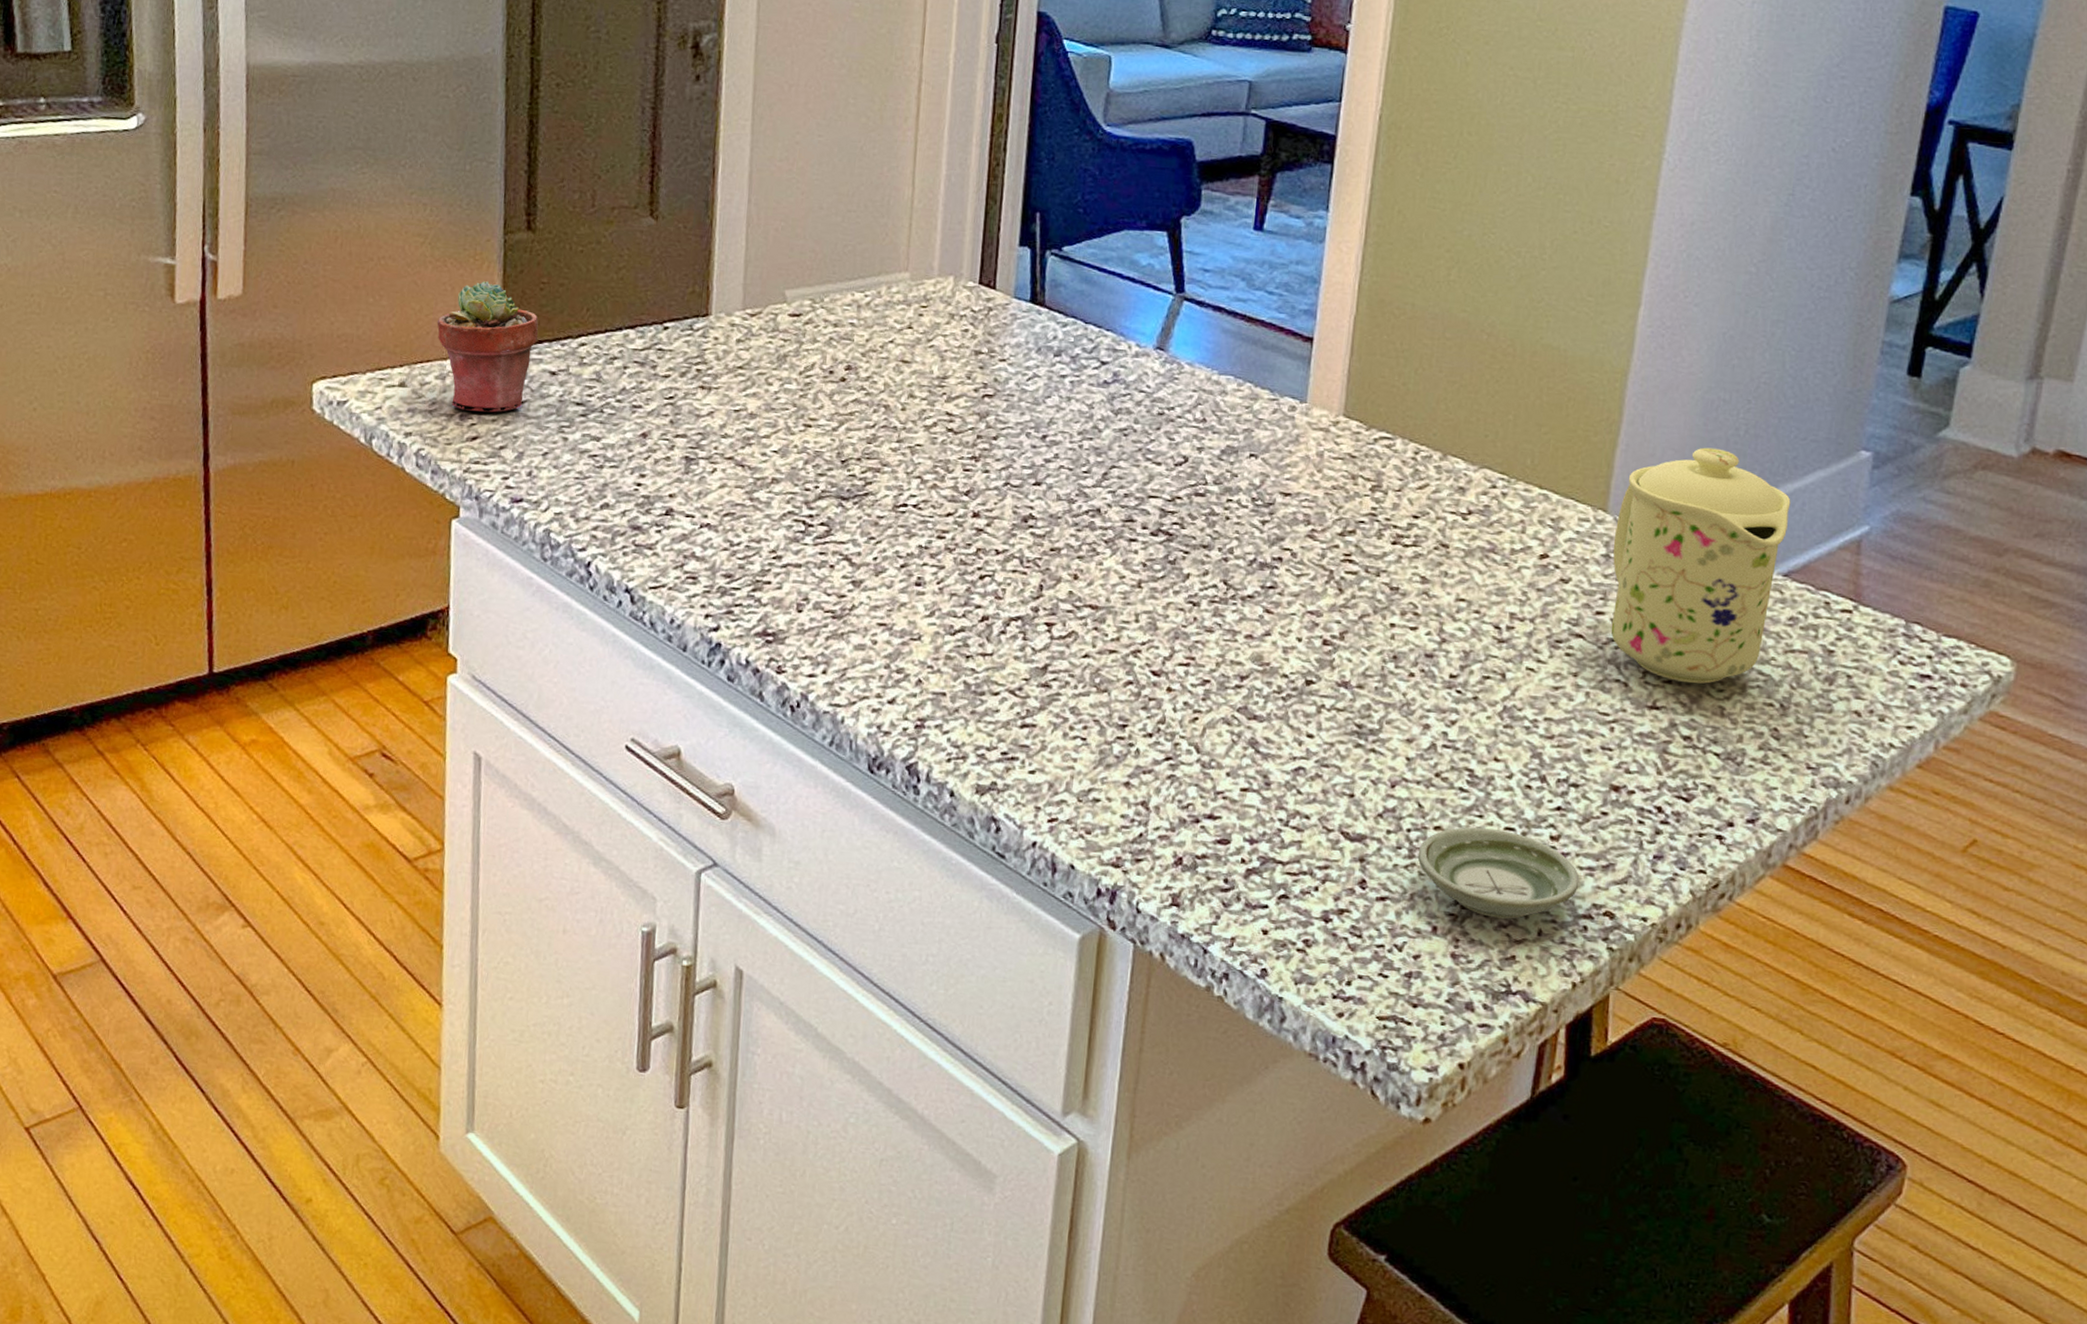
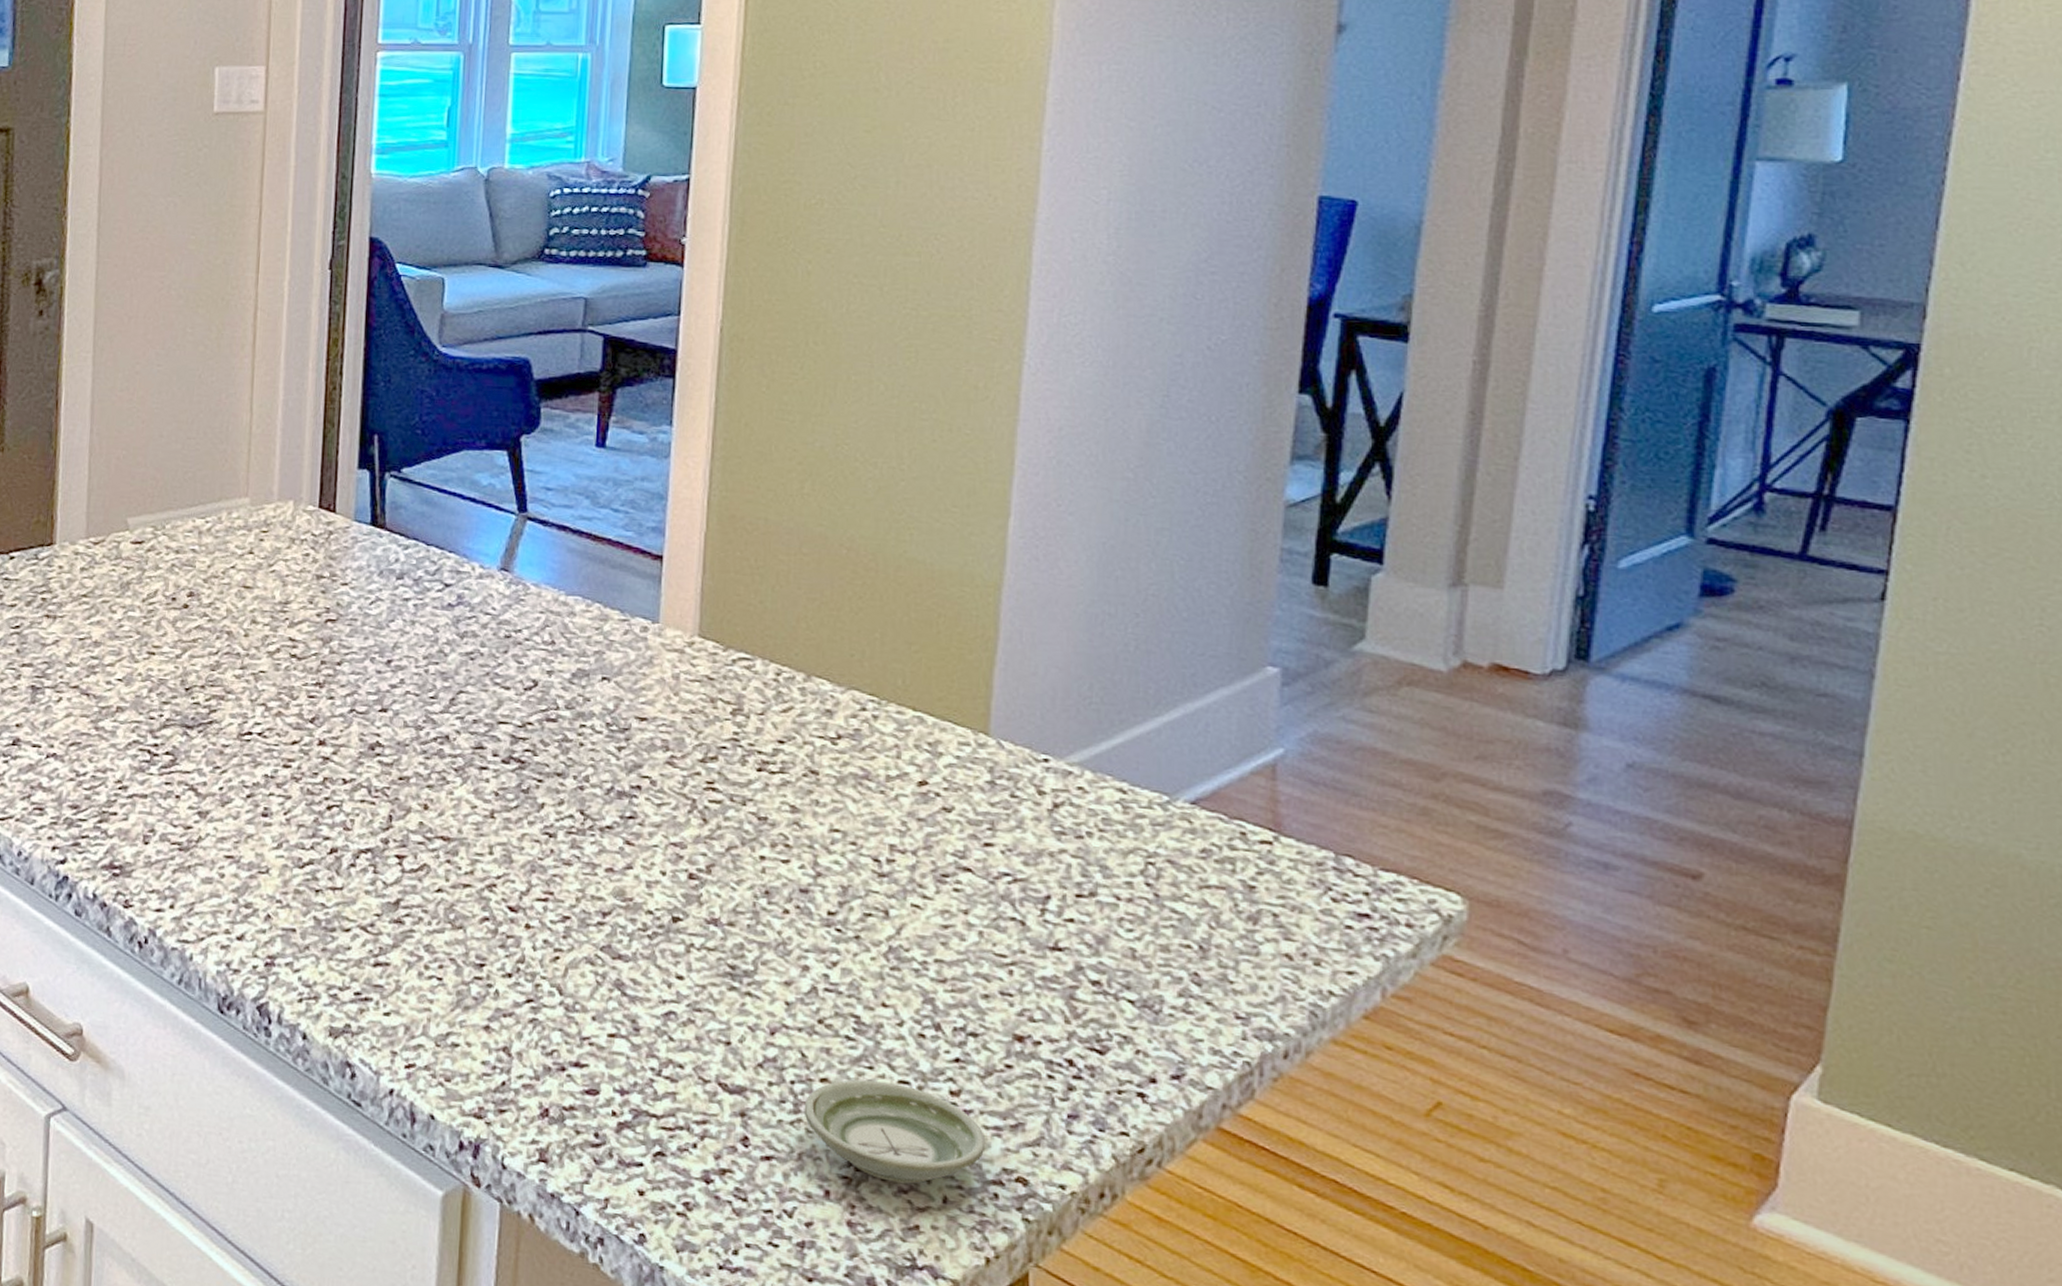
mug: present [1611,447,1791,684] -> none [998,665,1193,923]

